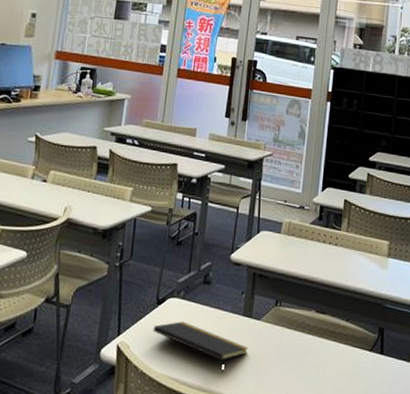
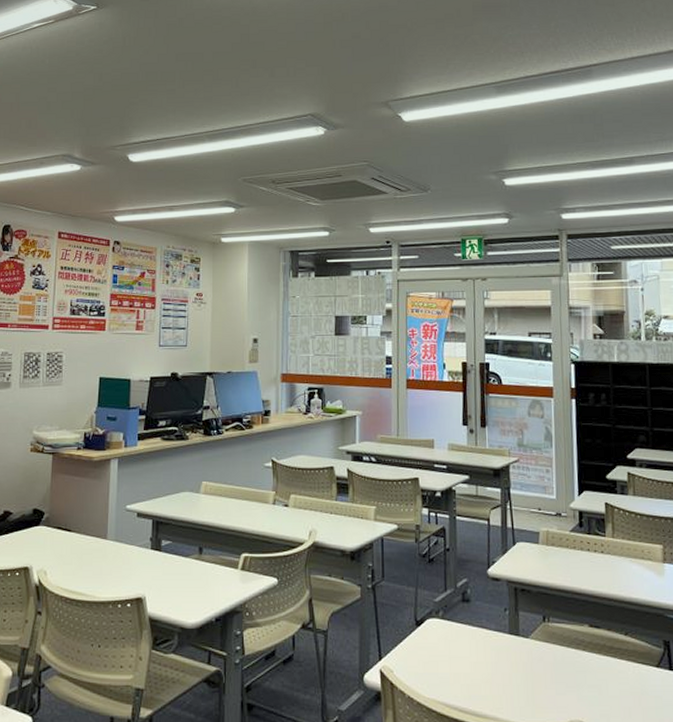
notepad: present [153,321,248,372] -> none [415,642,519,695]

